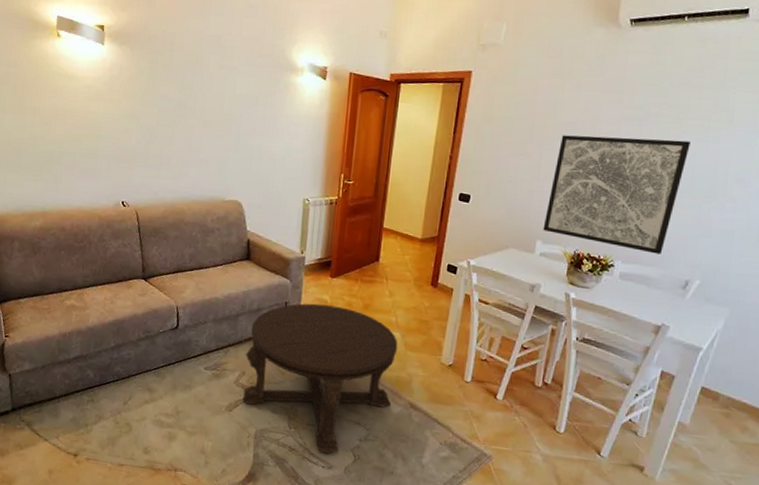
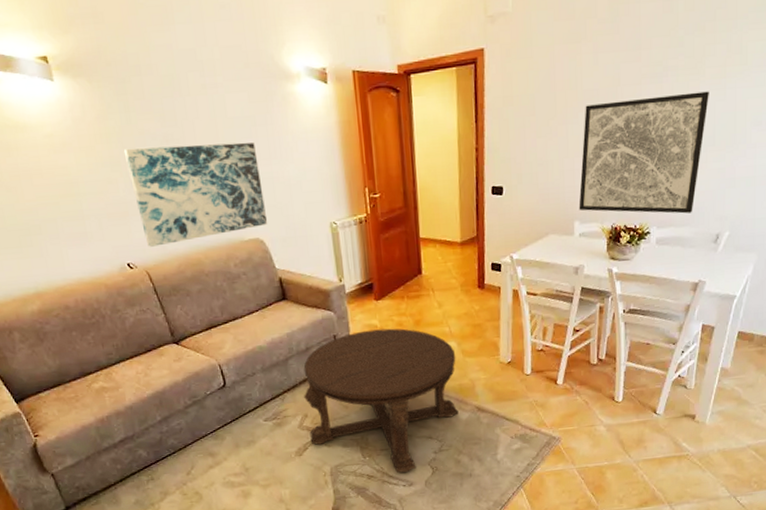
wall art: none [142,106,253,192] -> present [123,142,268,247]

